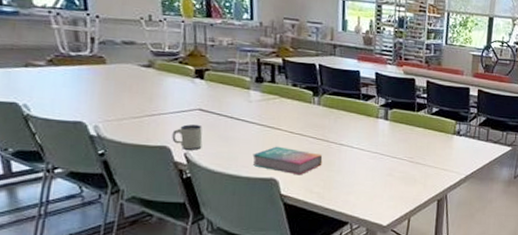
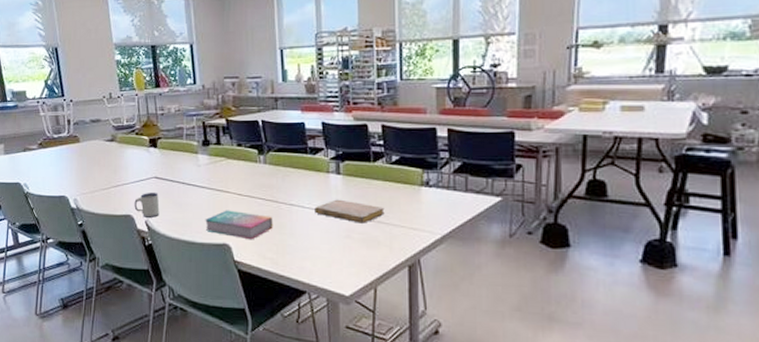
notebook: none [362,142,423,164] -> present [315,199,385,224]

